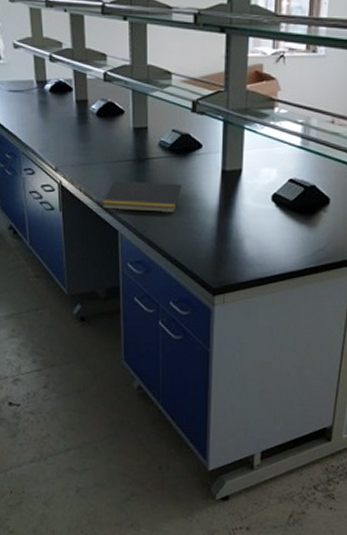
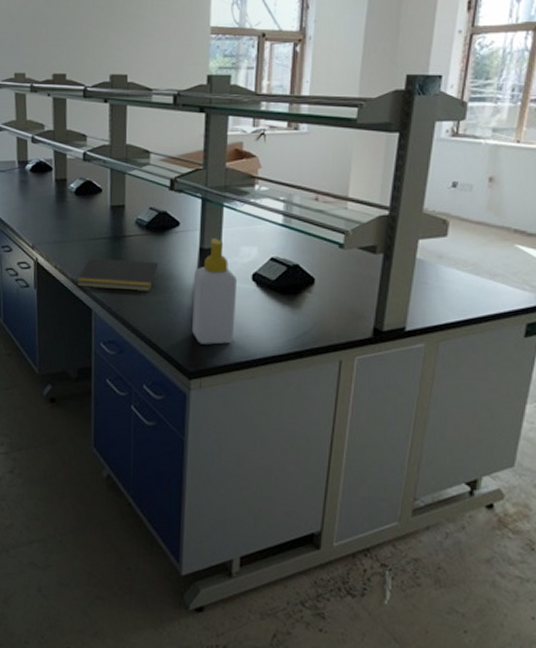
soap bottle: none [216,160,258,262] -> present [192,238,238,345]

